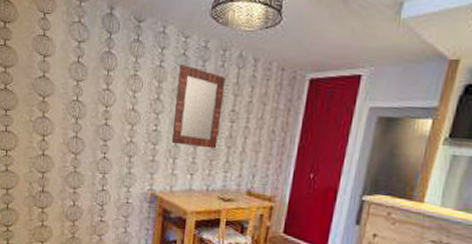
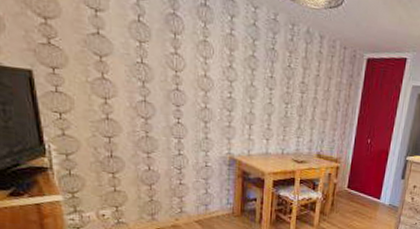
home mirror: present [171,65,226,149] -> none [246,35,295,117]

